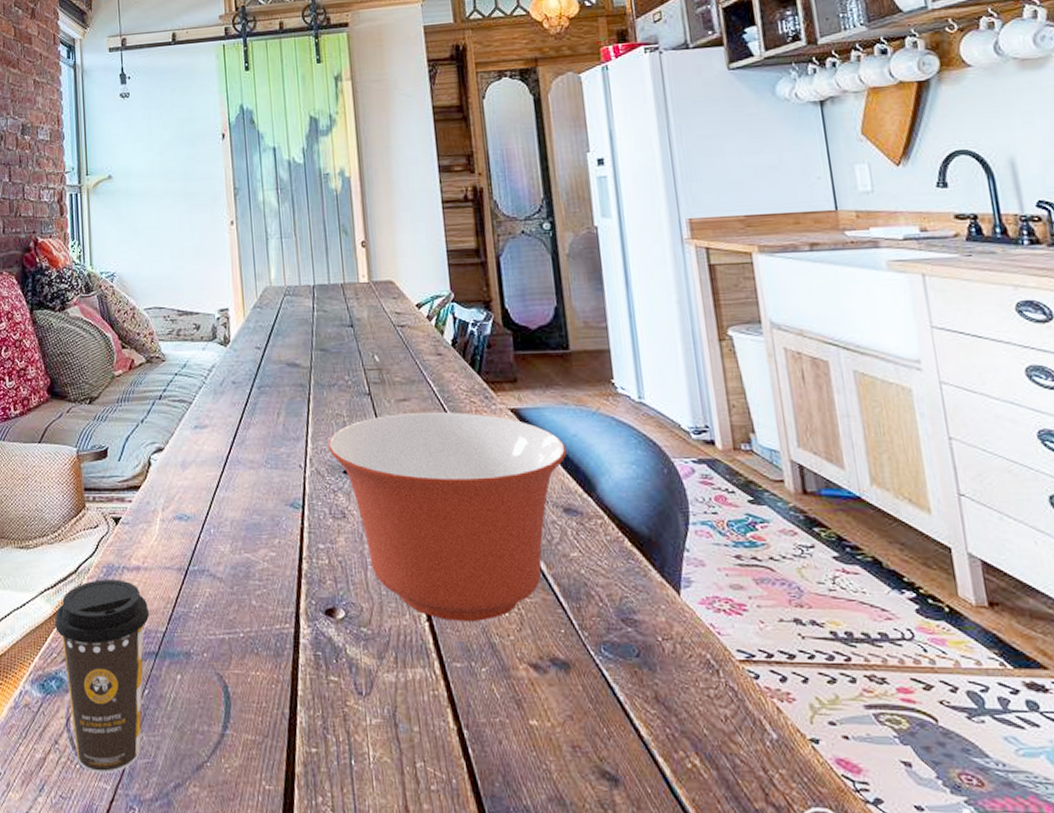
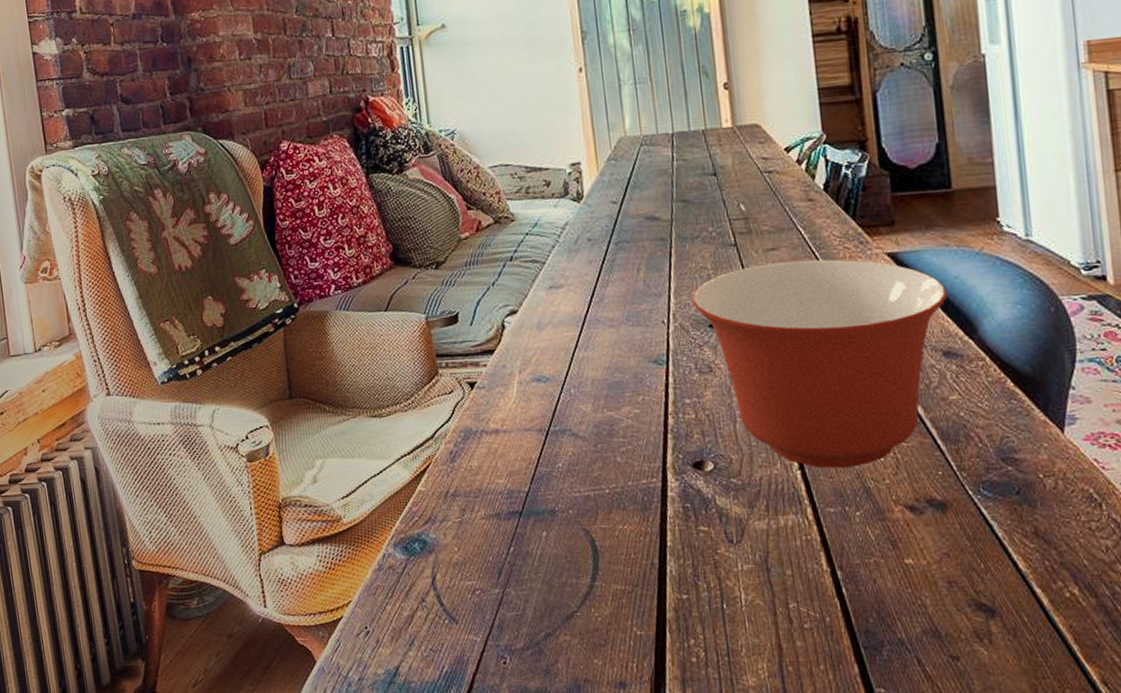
coffee cup: present [55,579,149,774] -> none [414,443,511,628]

